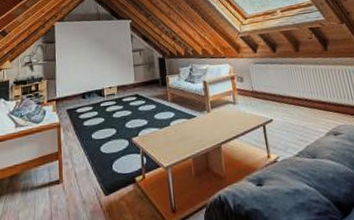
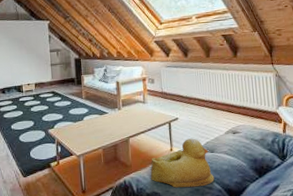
rubber duck: none [247,142,321,203] -> present [150,138,214,188]

